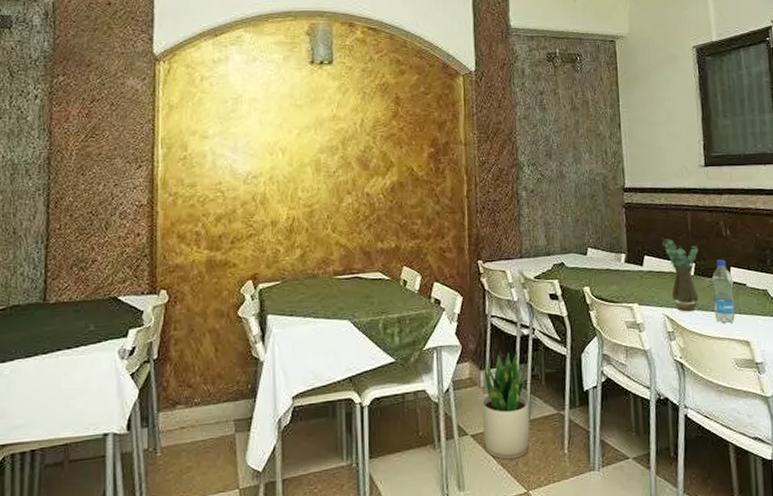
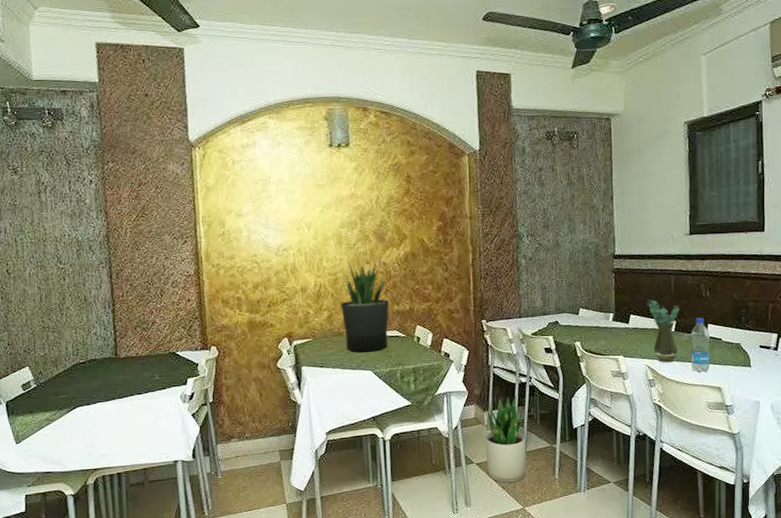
planter: none [316,190,373,299] -> present [340,260,390,353]

